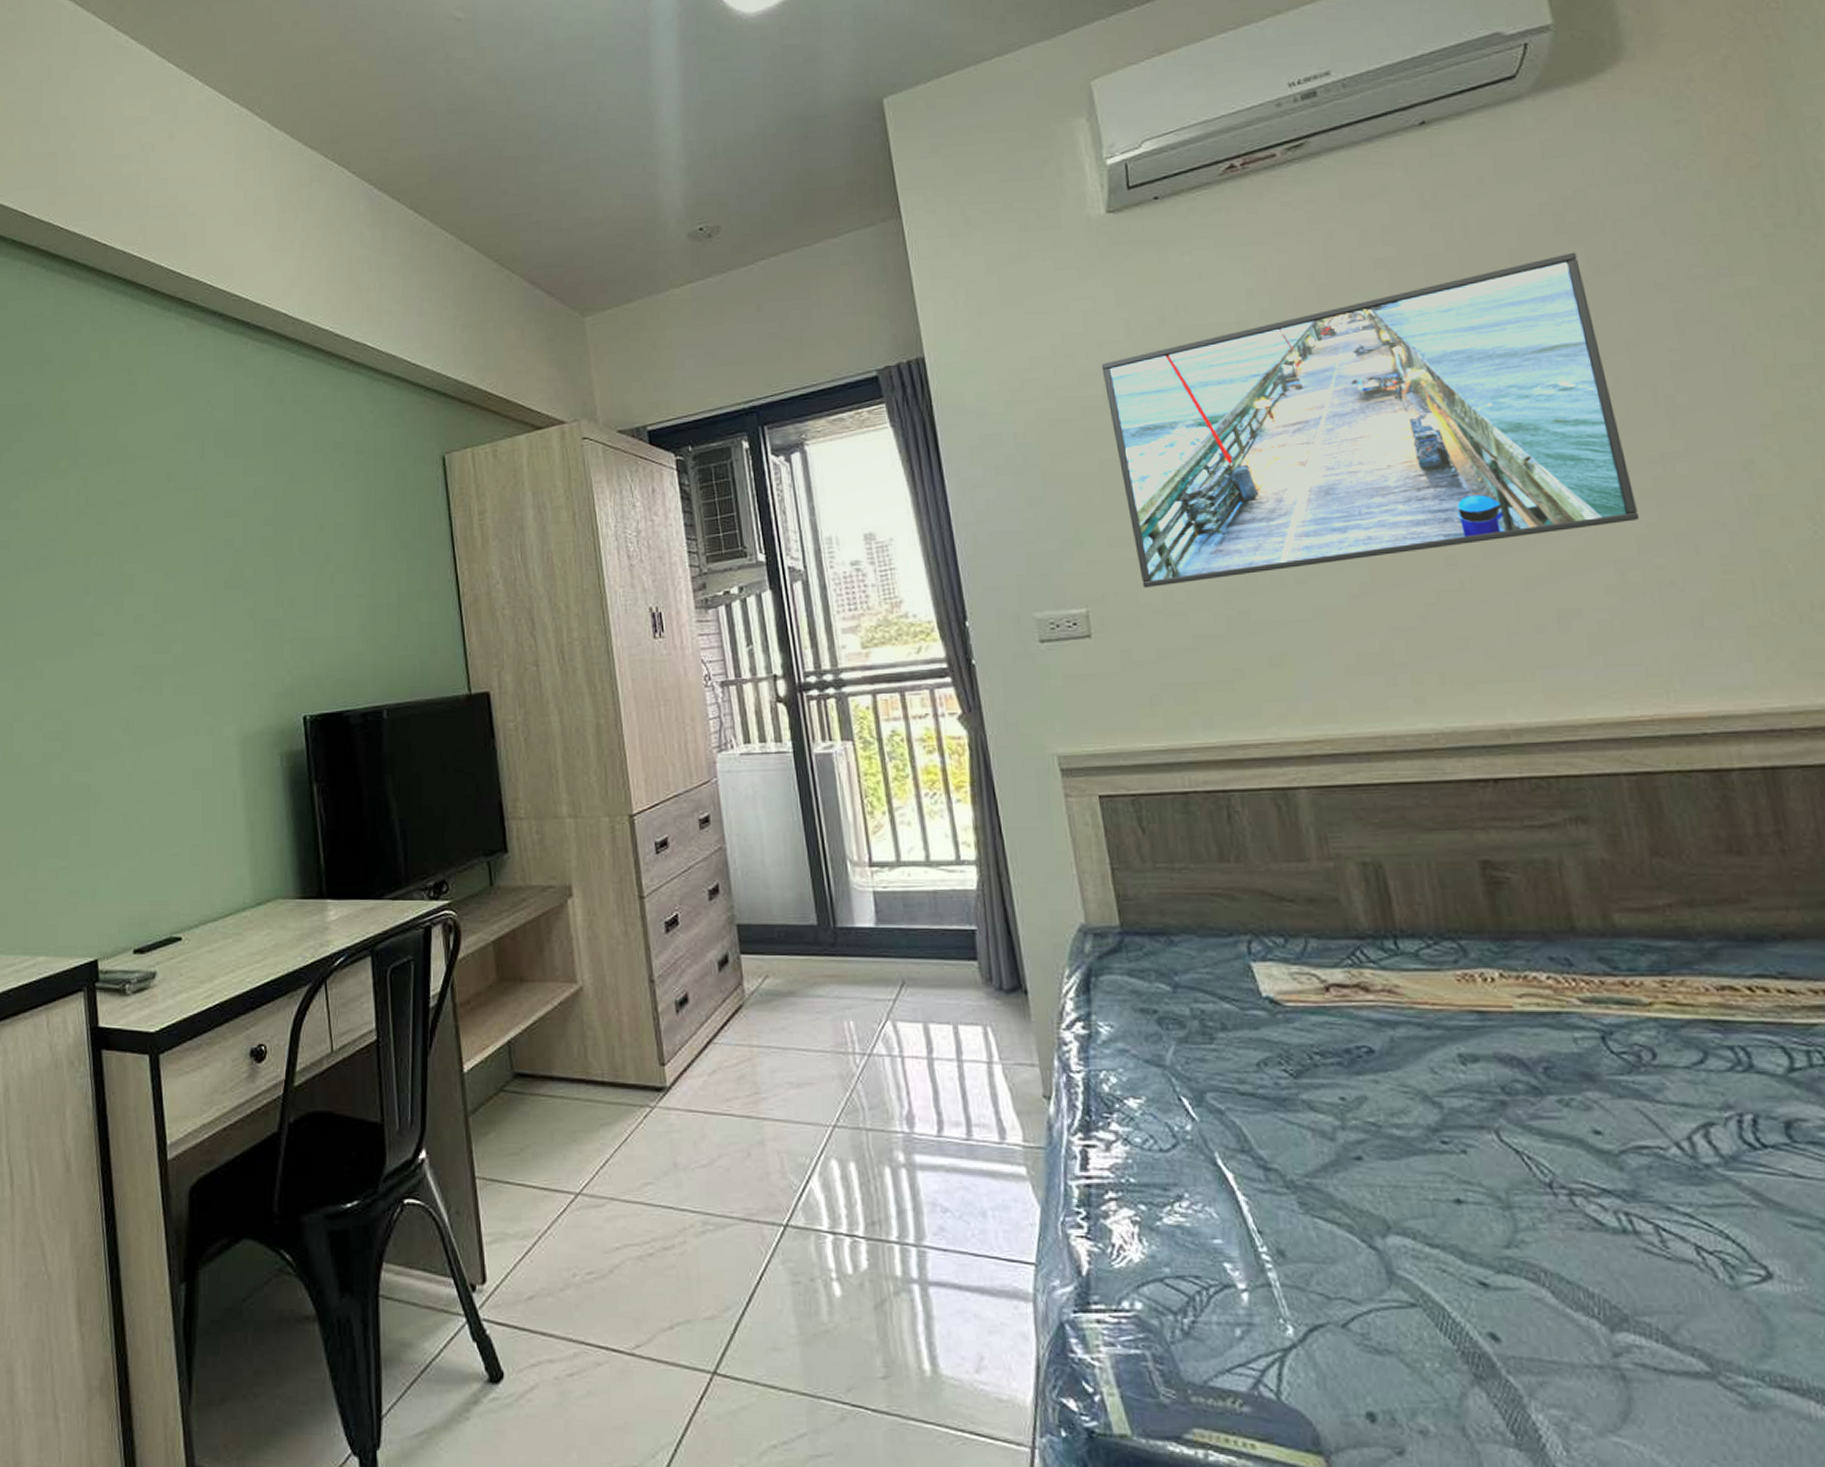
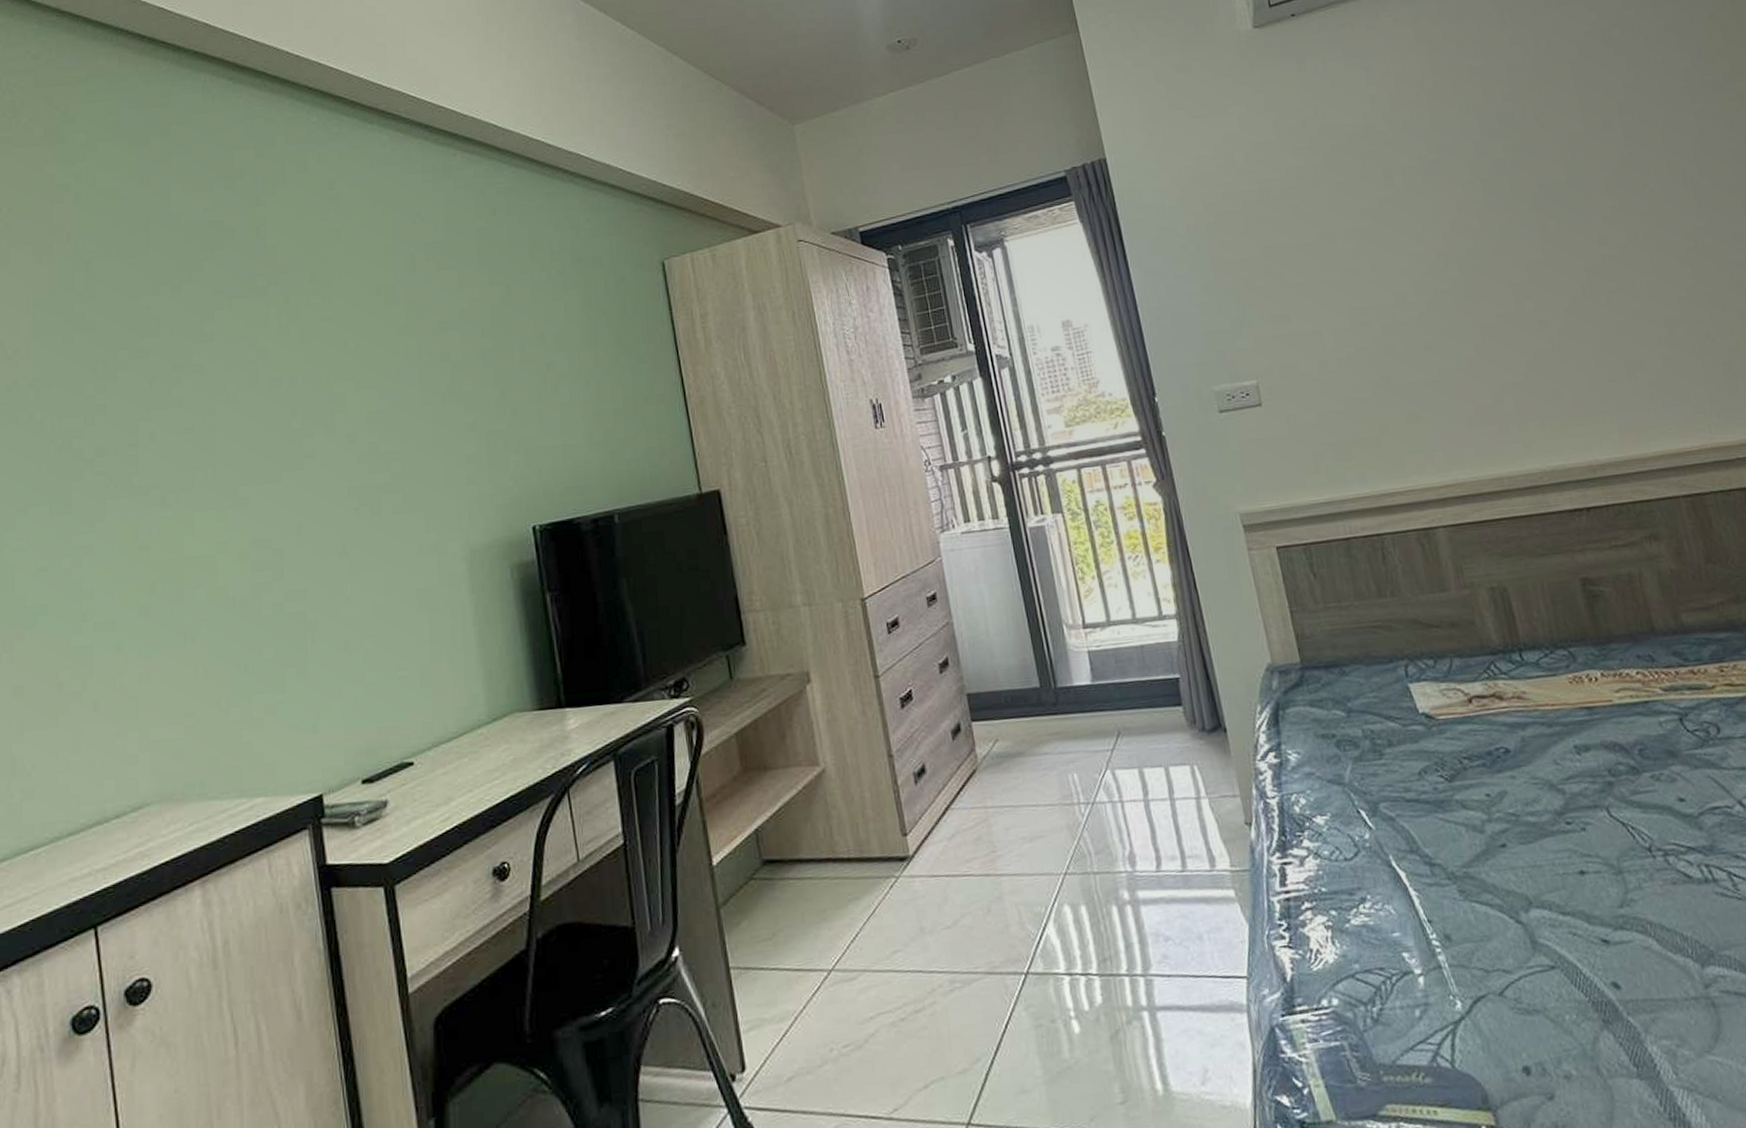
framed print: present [1101,252,1640,589] -> none [1256,62,1681,360]

